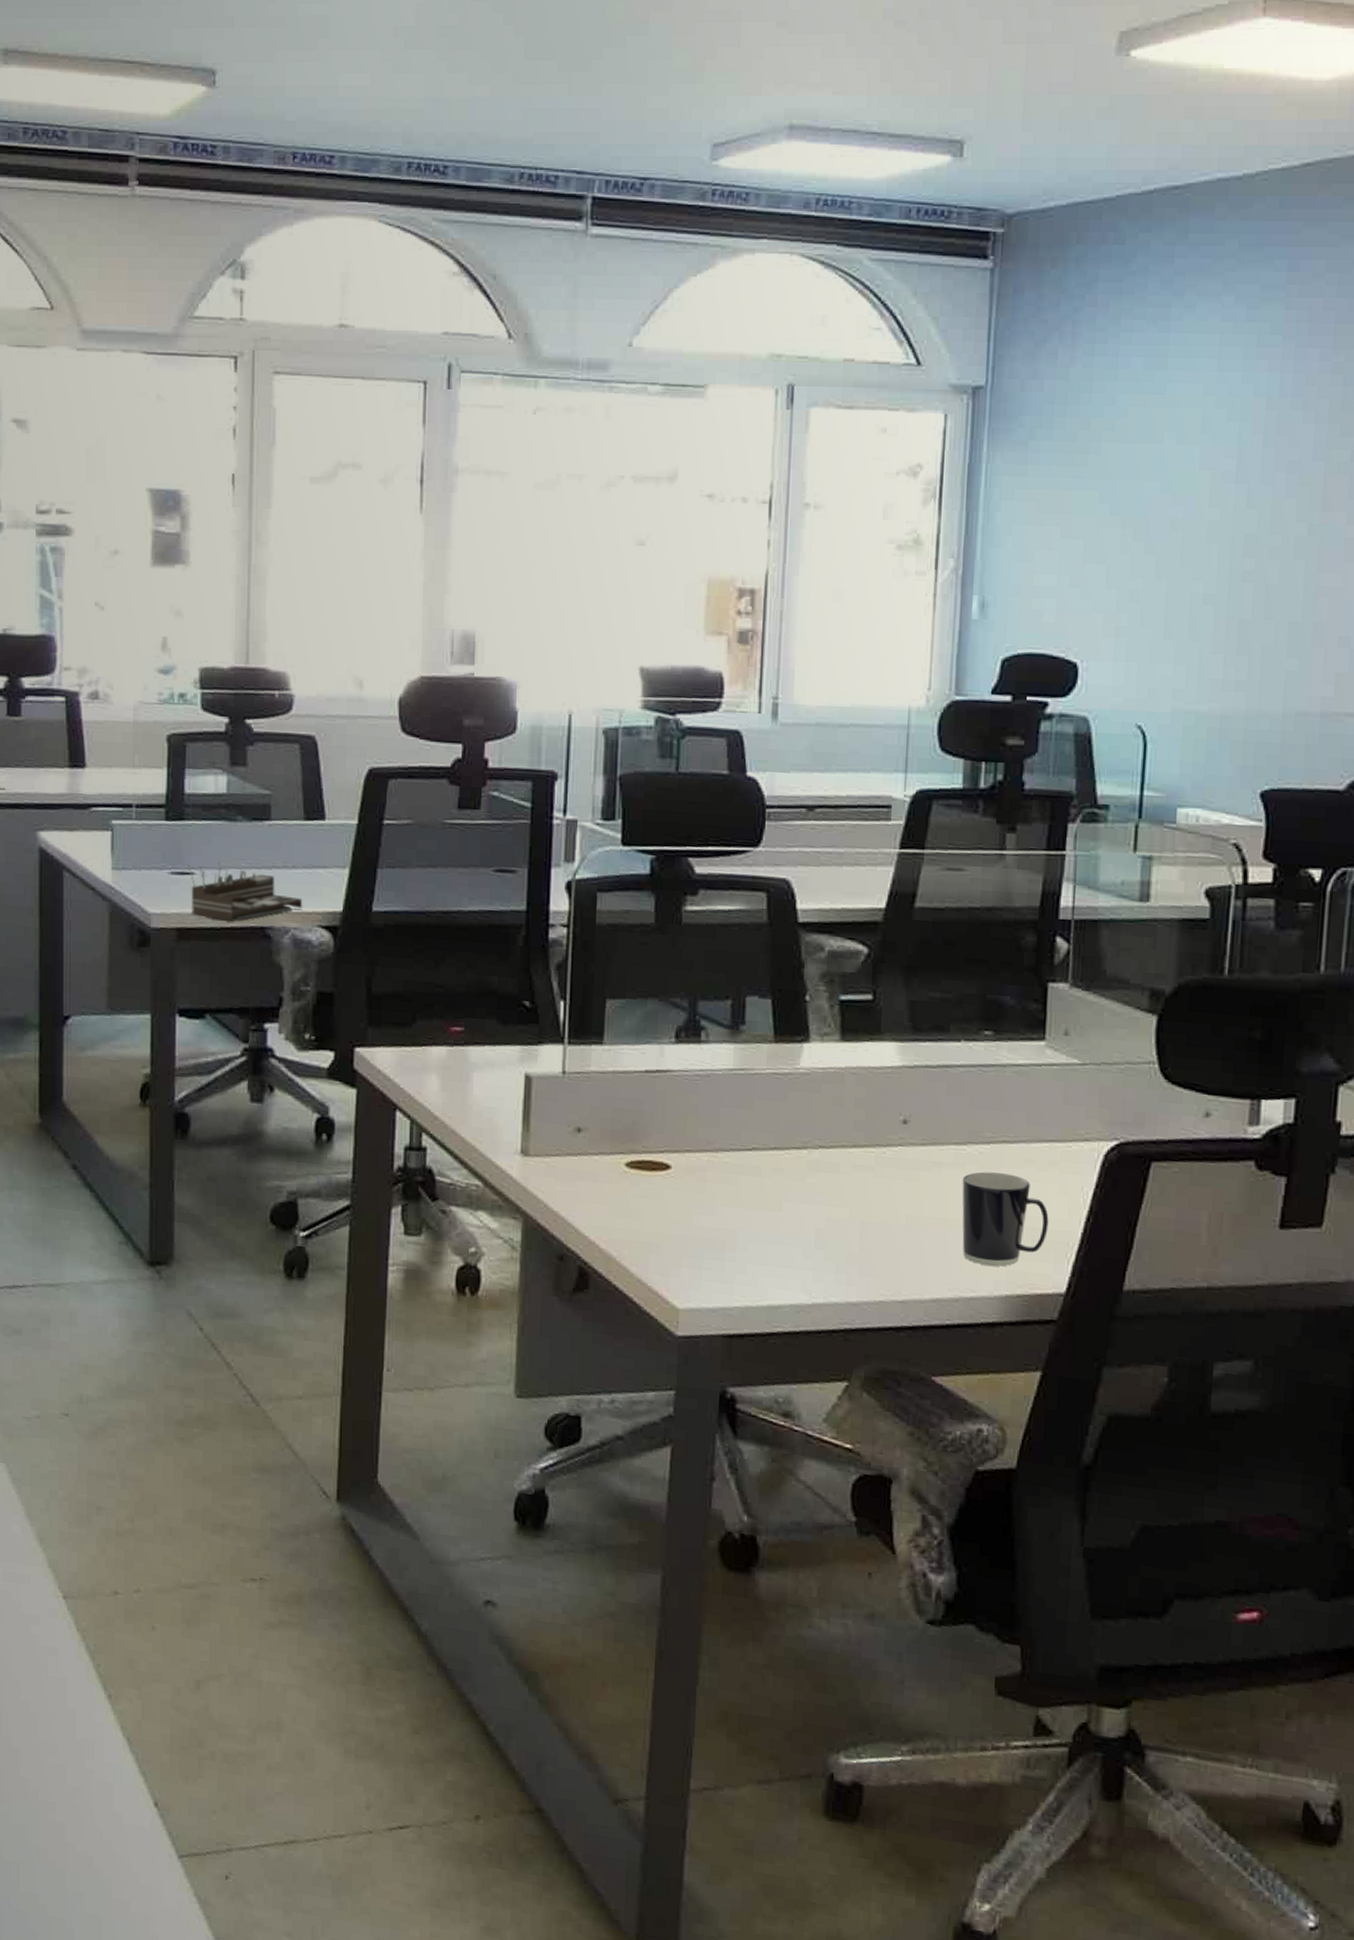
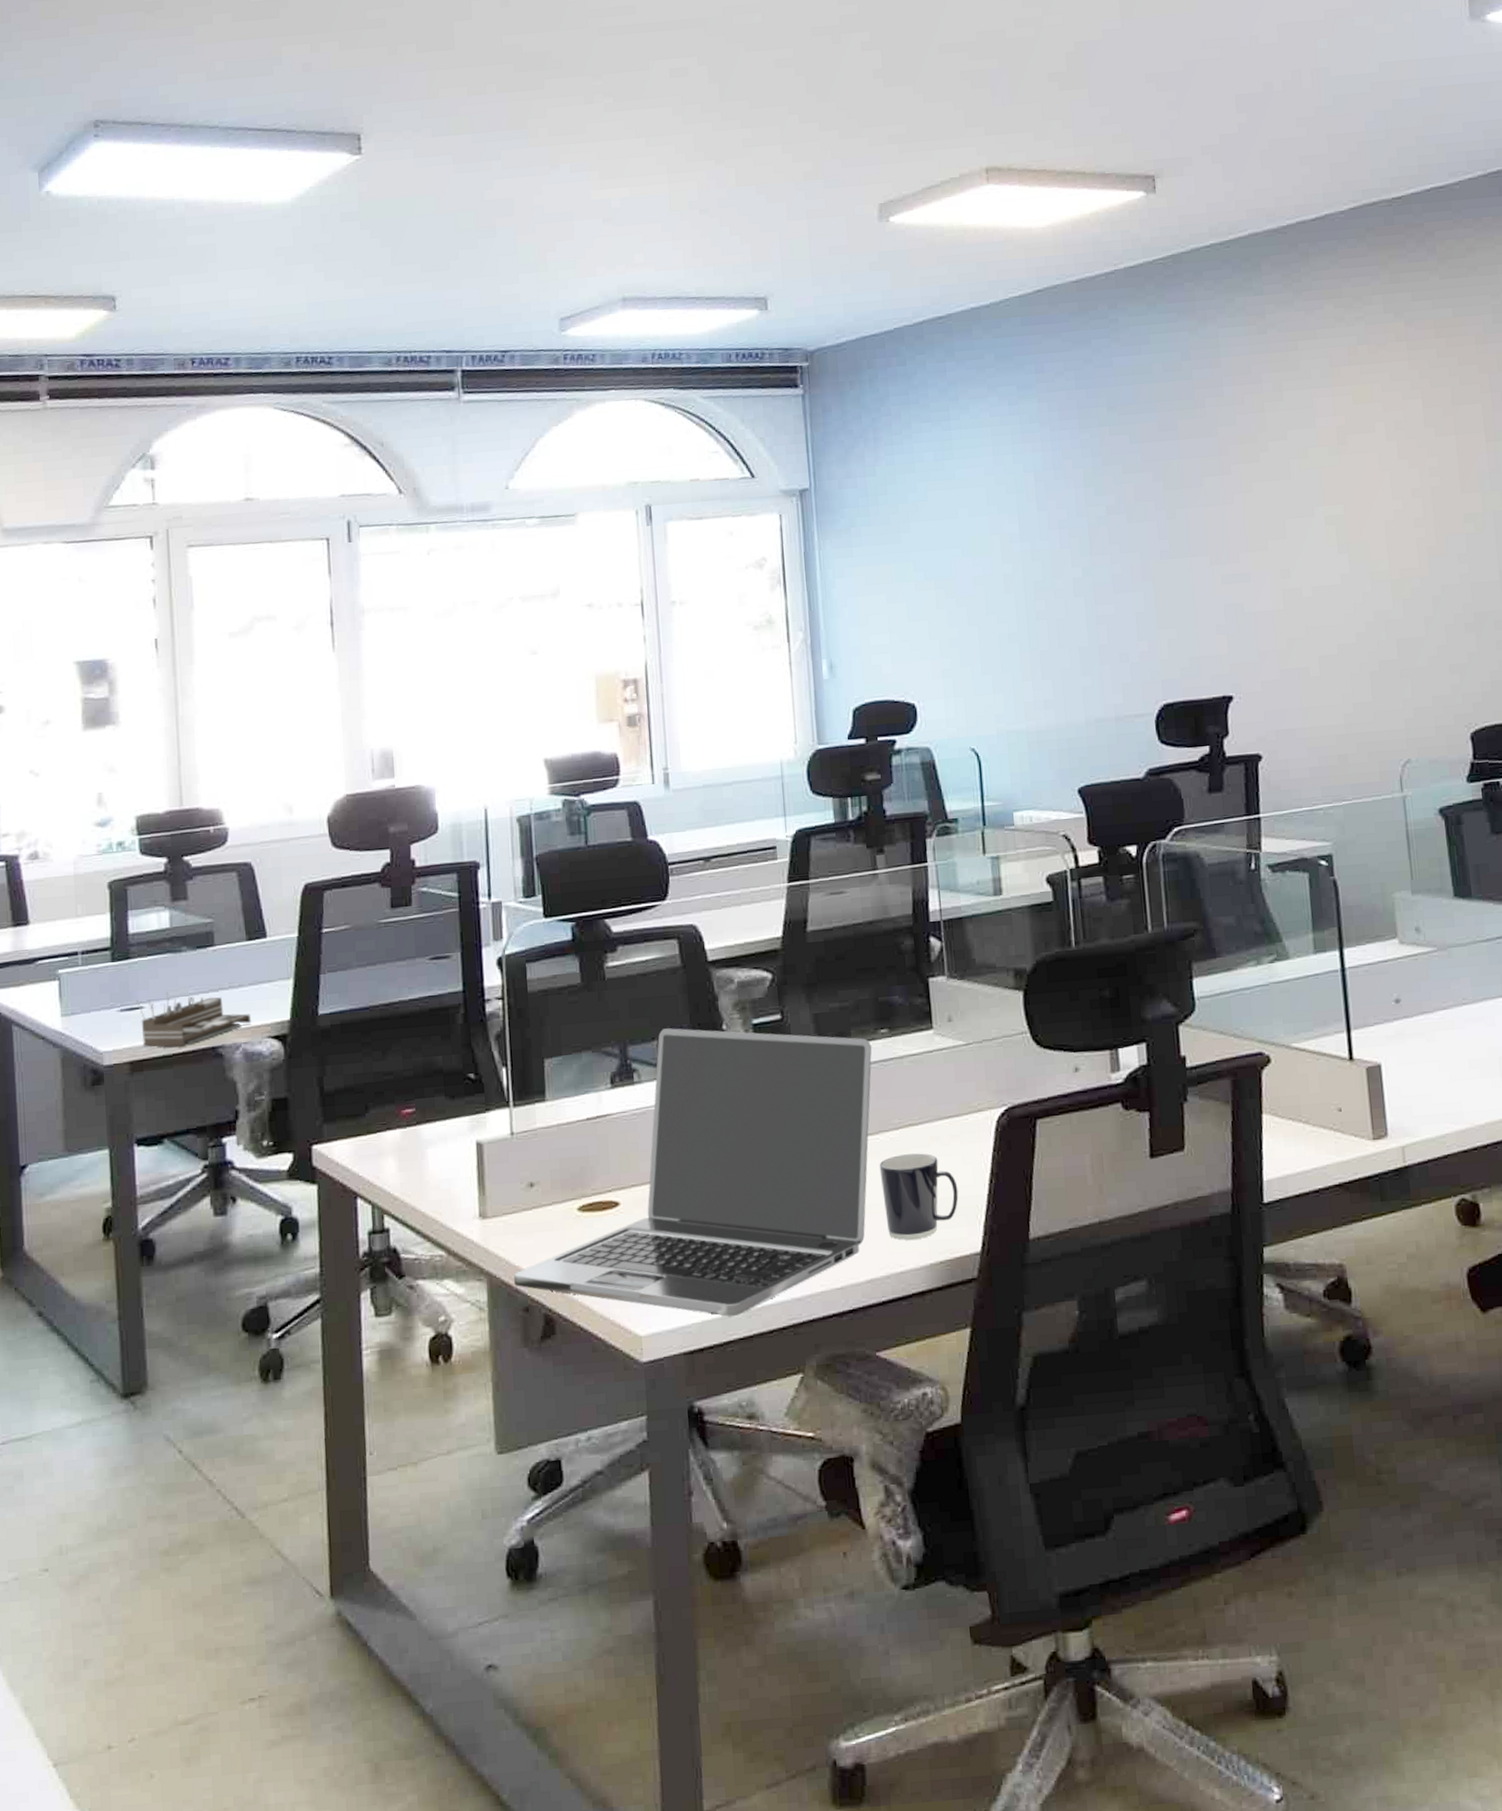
laptop: none [551,988,972,1308] -> present [514,1028,872,1316]

